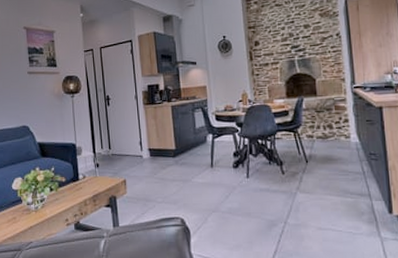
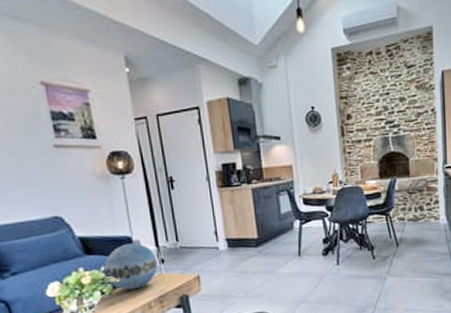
decorative orb: none [54,149,94,188] -> present [104,243,158,290]

